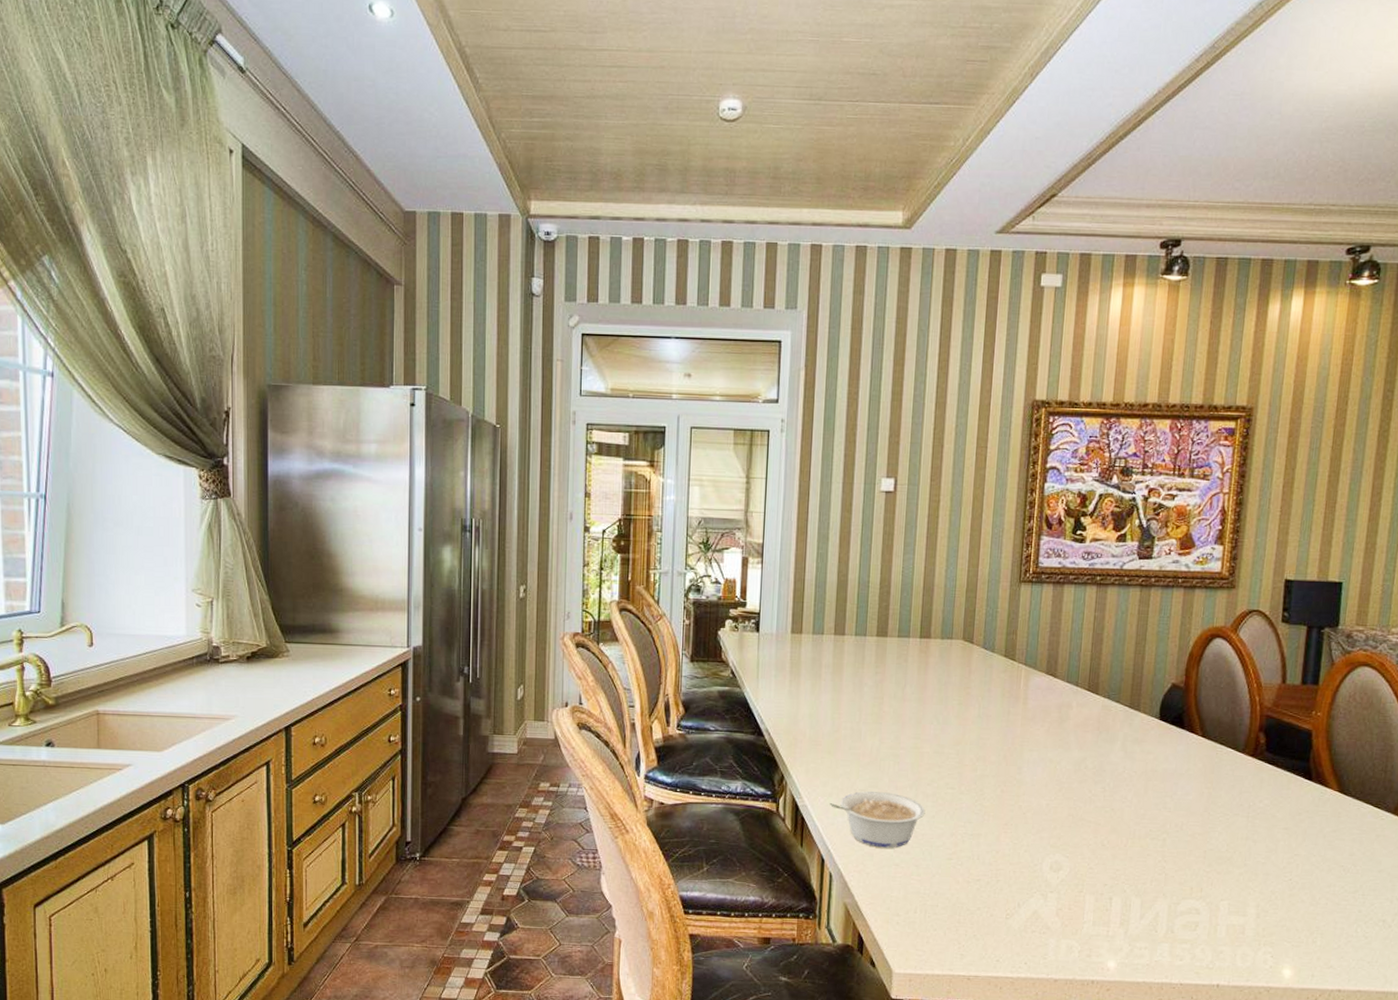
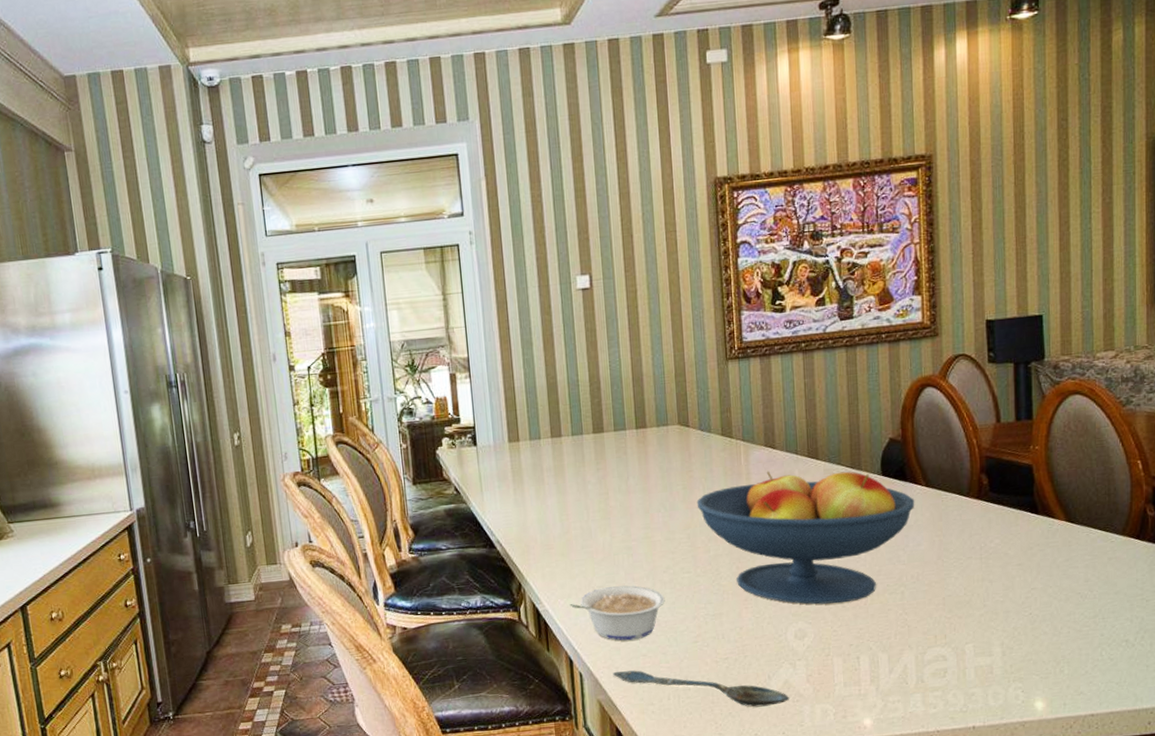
spoon: none [862,877,1036,934] -> present [613,670,789,707]
fruit bowl: none [970,699,1189,842] -> present [696,471,915,604]

